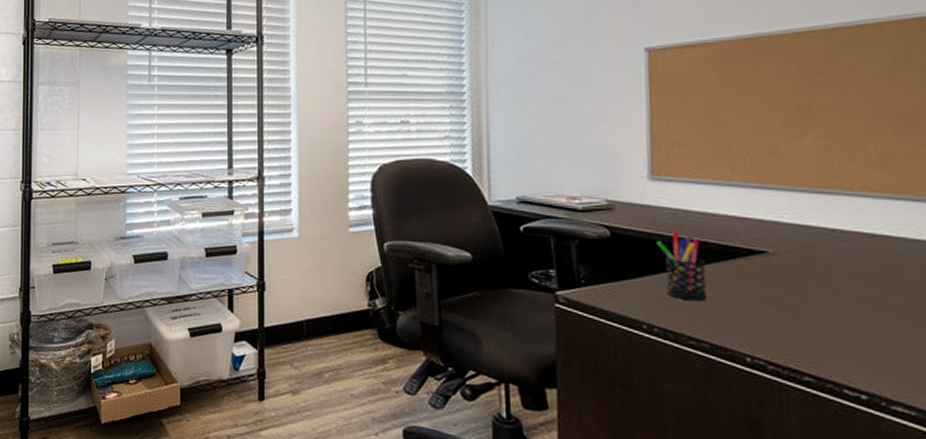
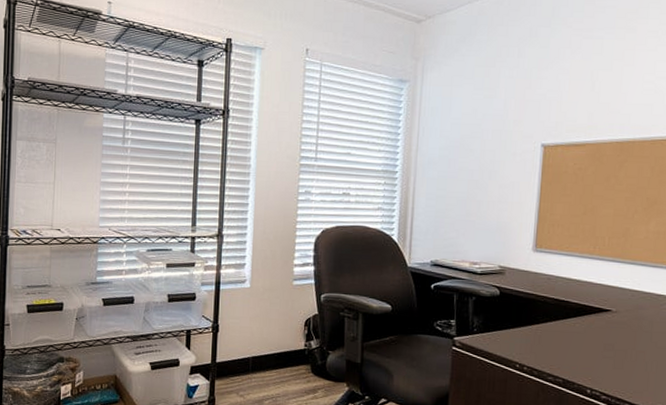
pen holder: present [656,229,706,301] -> none [533,291,567,347]

